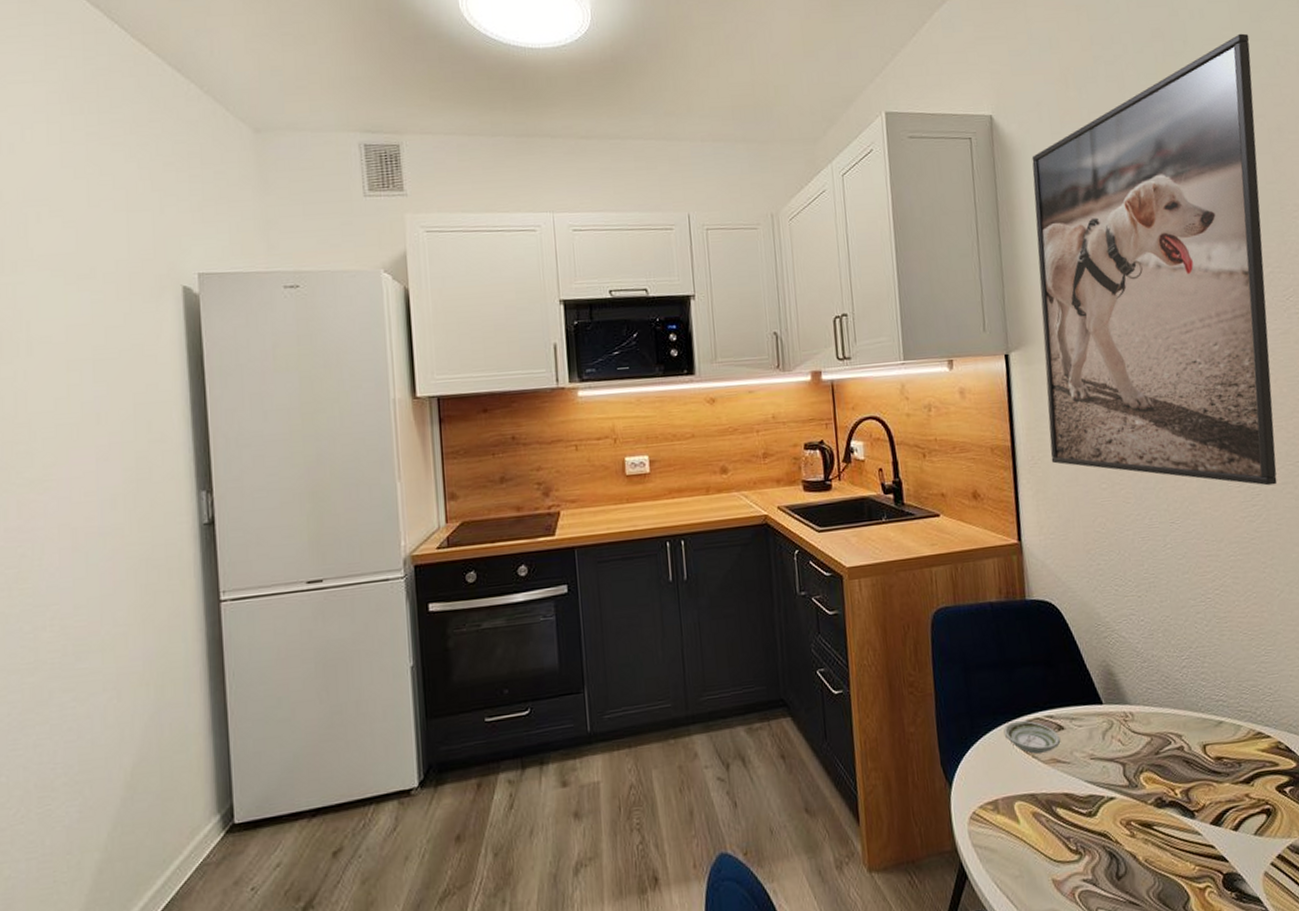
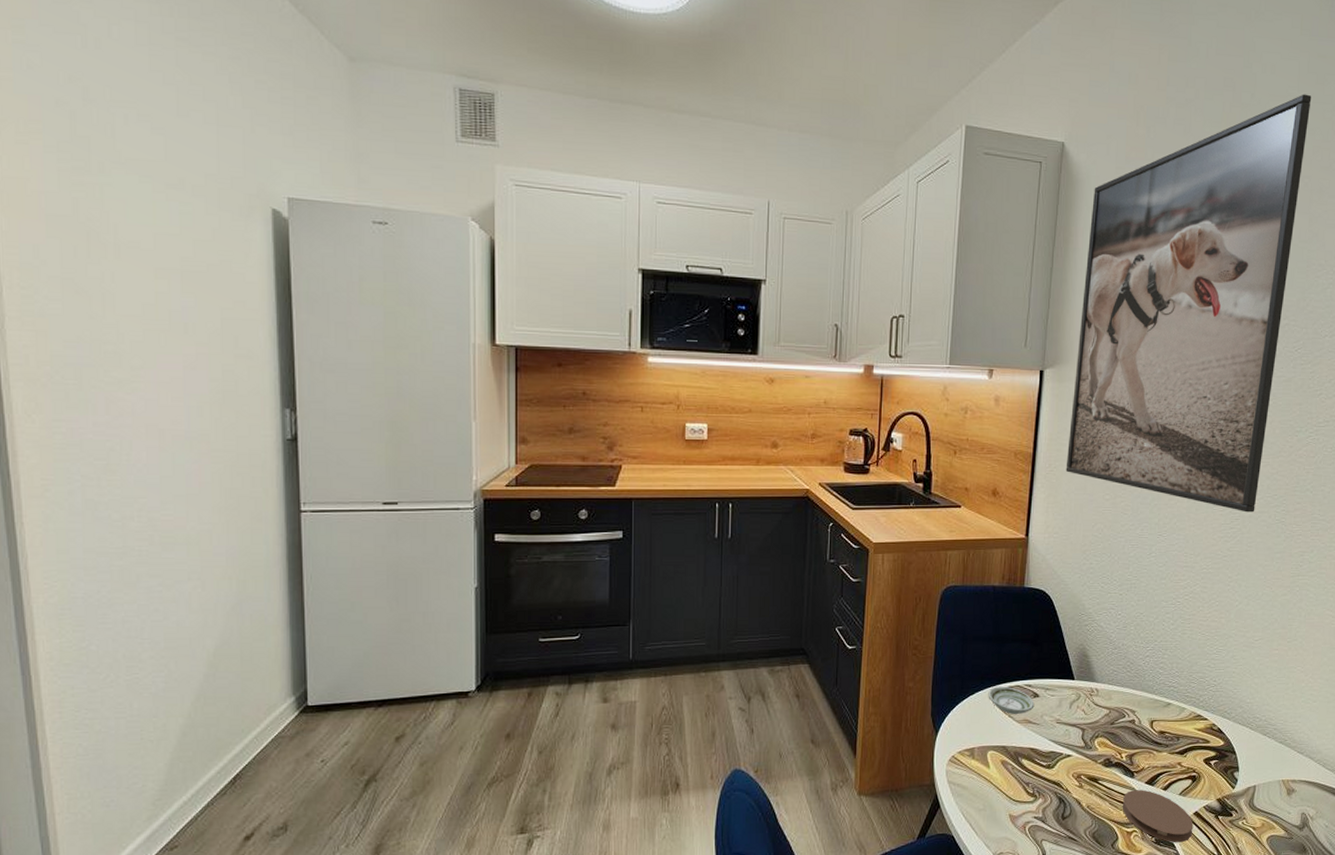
coaster: none [1187,832,1280,897] -> present [1122,790,1194,843]

